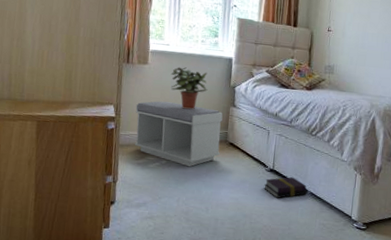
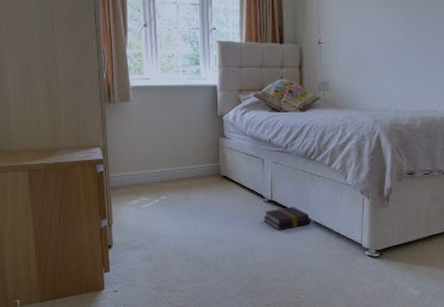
bench: present [134,101,223,167] -> none [122,139,214,205]
potted plant: present [170,67,208,110] -> none [154,101,194,145]

